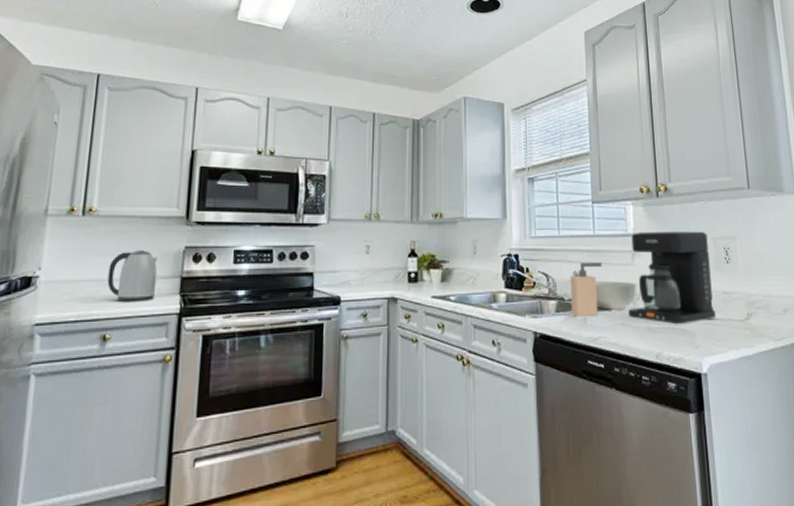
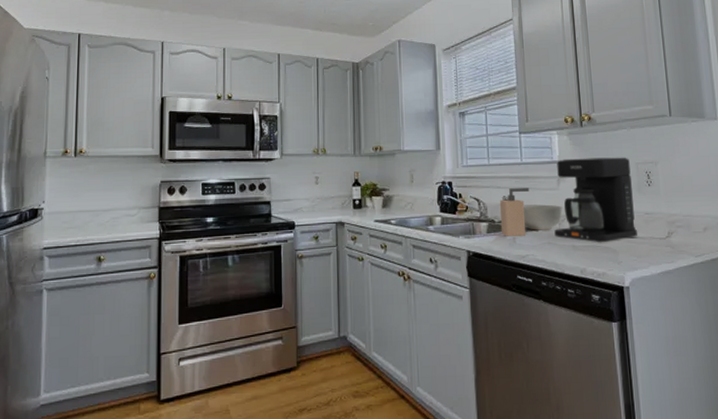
kettle: present [107,250,158,303] -> none [99,185,139,230]

